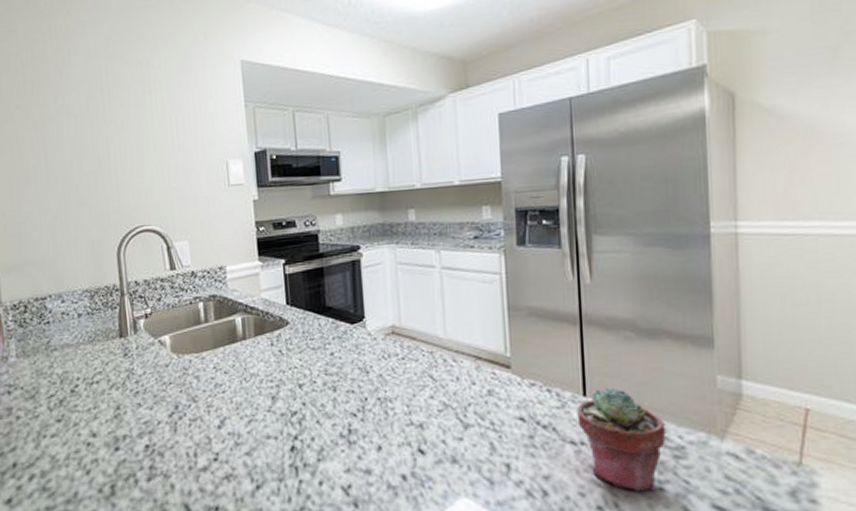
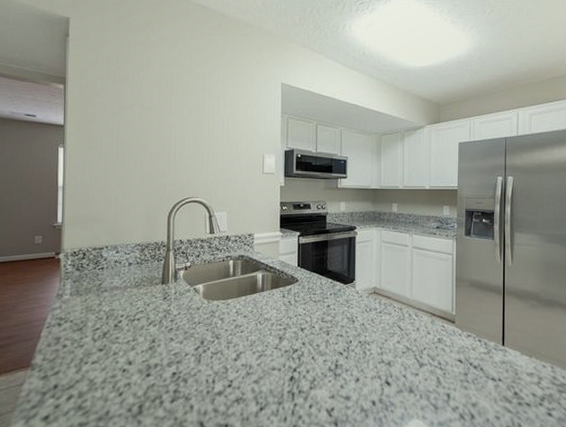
potted succulent: present [577,387,667,492] -> none [497,339,555,416]

